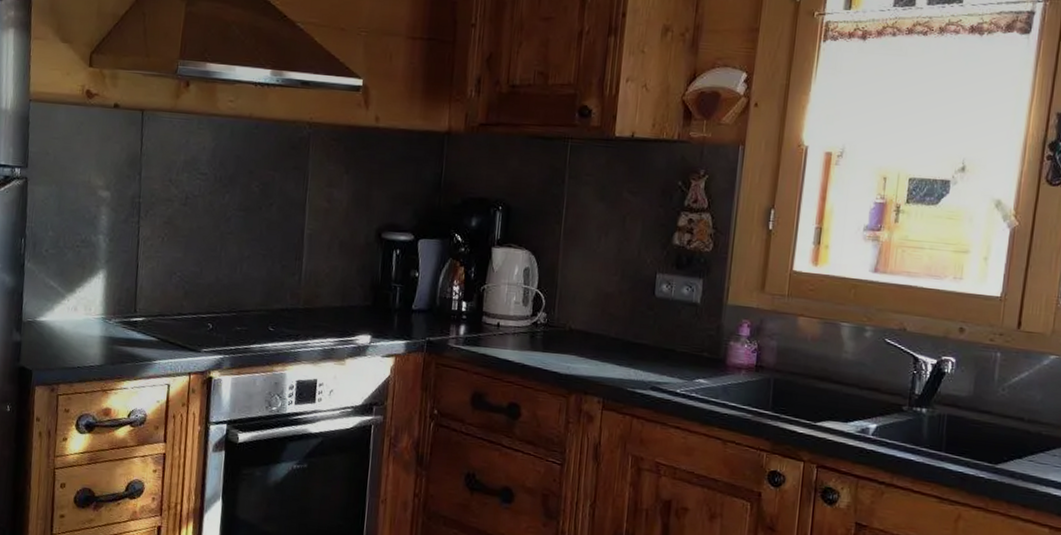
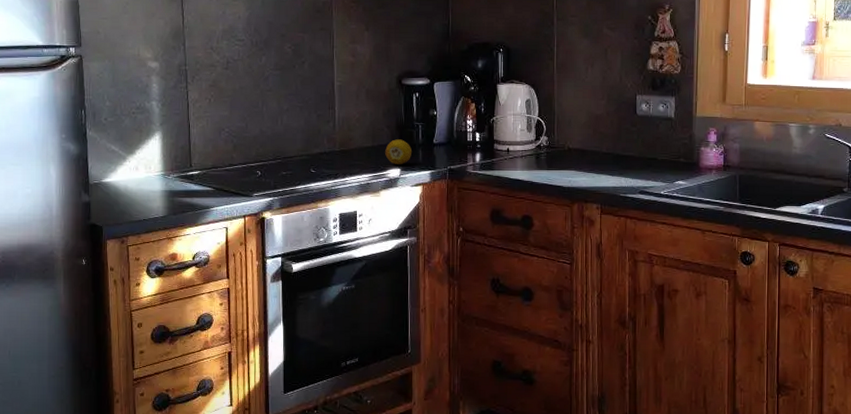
fruit: none [355,301,386,331] -> present [385,139,412,165]

